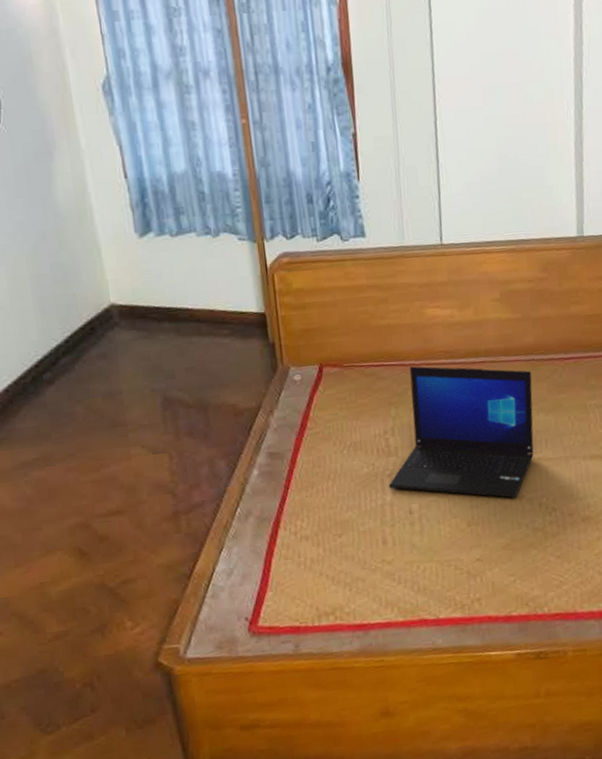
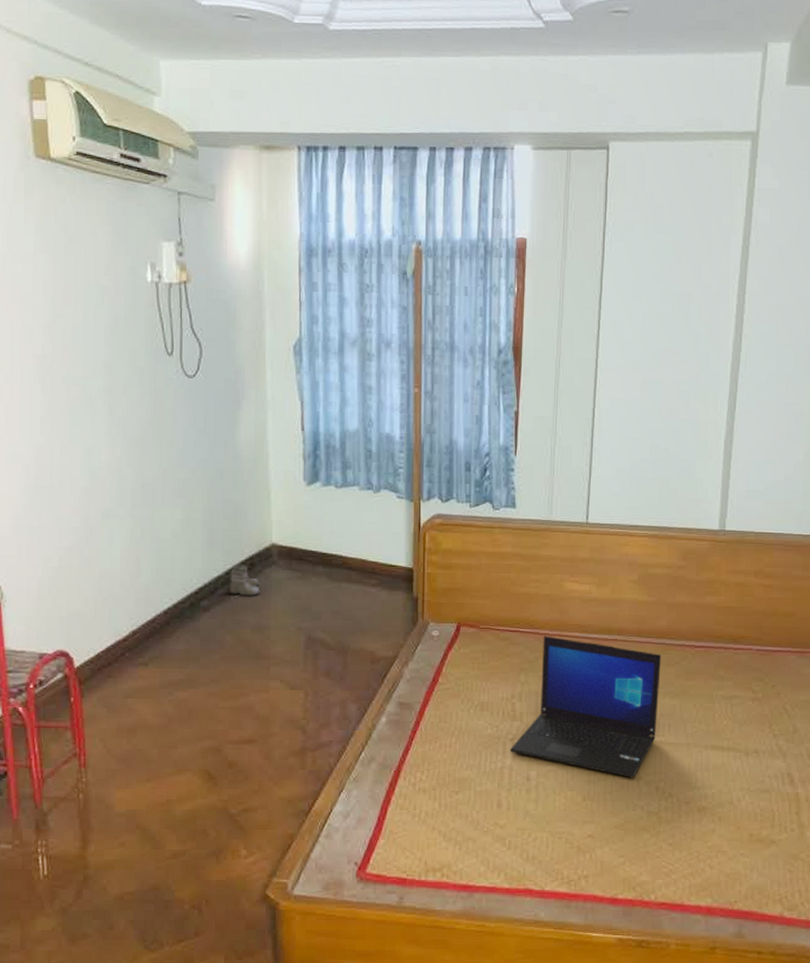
boots: none [70,330,106,365] -> present [229,564,260,597]

